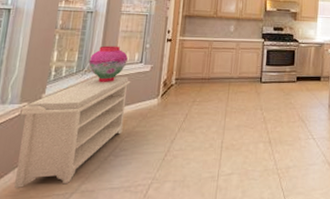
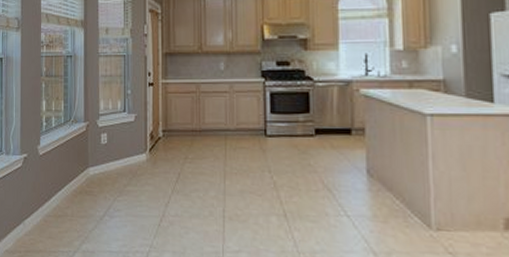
bench: present [14,76,131,188] -> none [22,127,117,242]
lantern: present [88,45,128,83] -> none [74,93,110,135]

